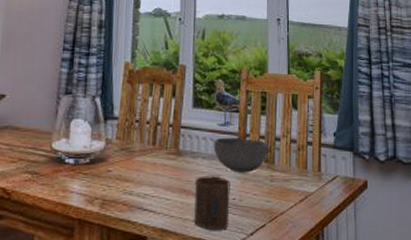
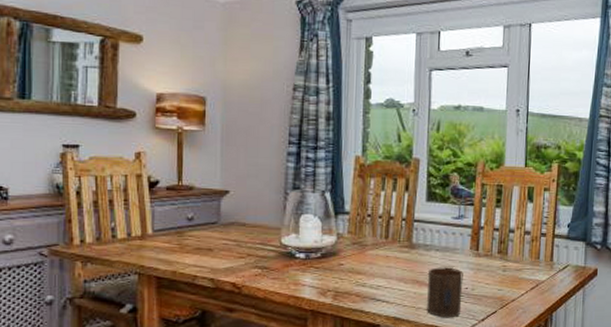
bowl: present [213,137,268,173] -> none [447,230,502,264]

